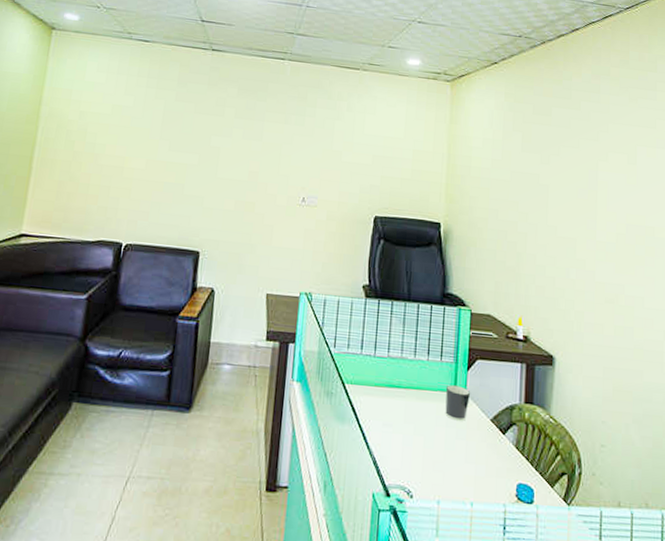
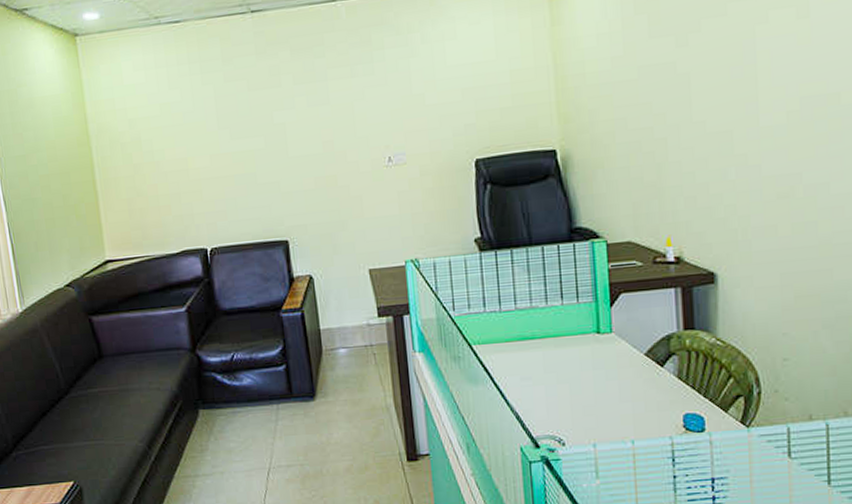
mug: present [445,385,471,421] -> none [587,325,618,361]

